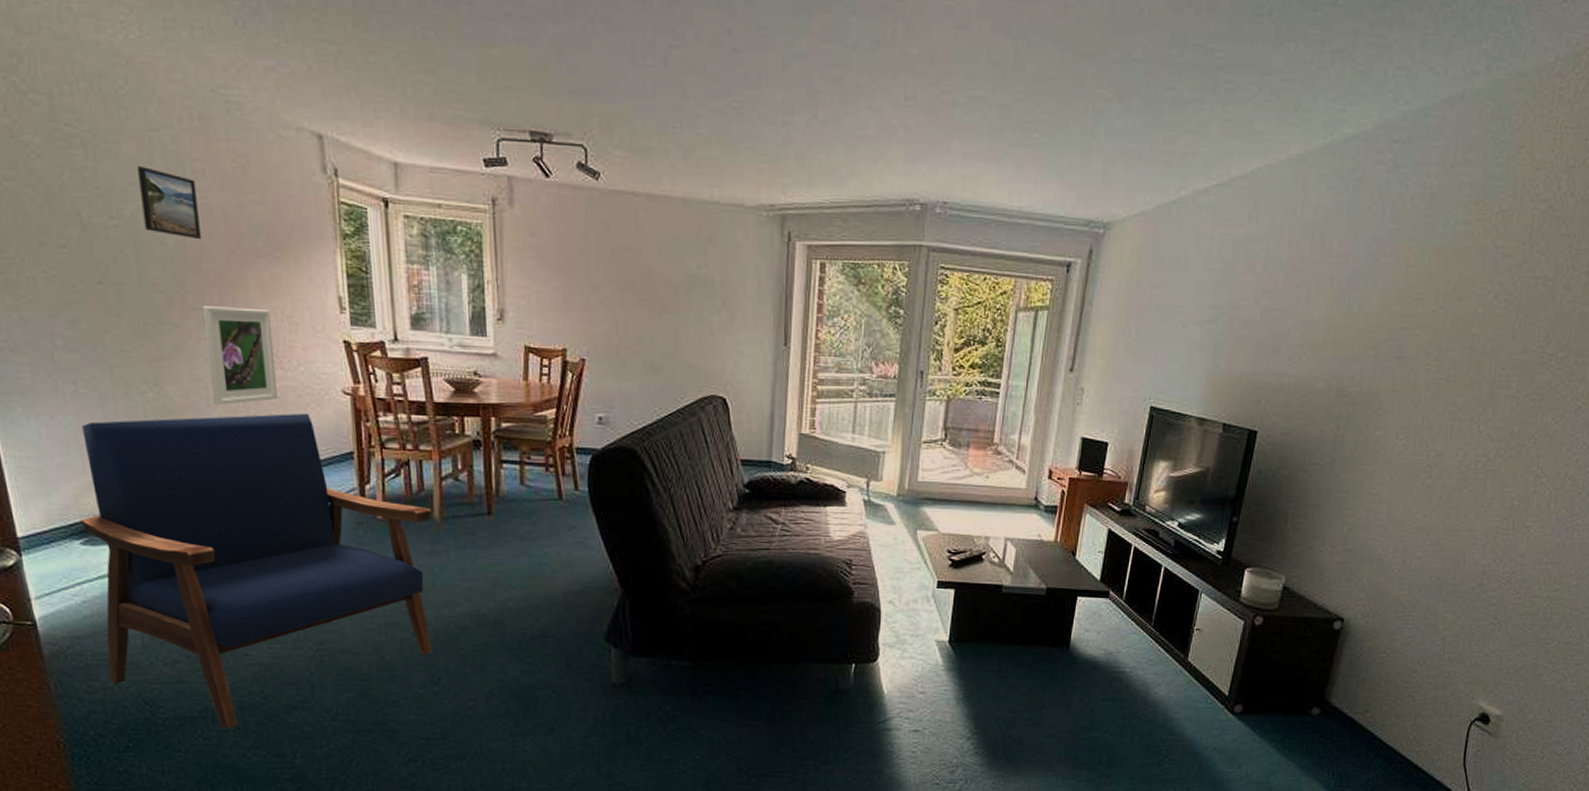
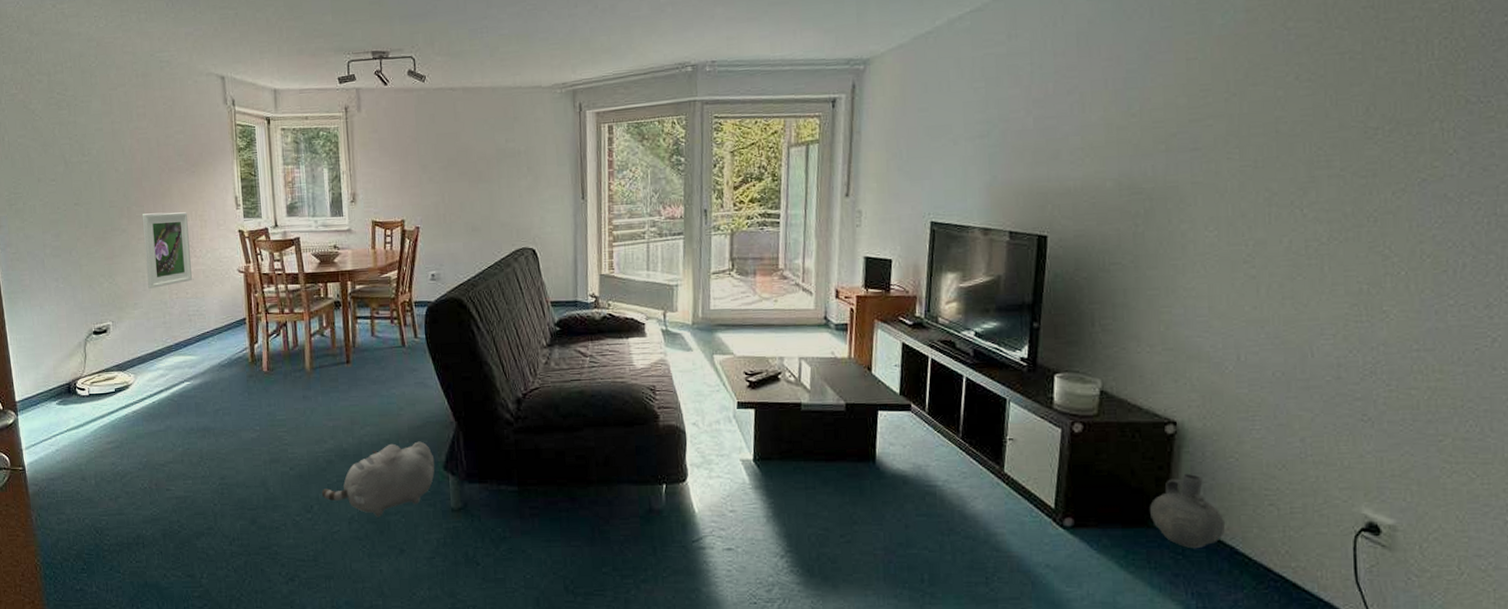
armchair: present [80,413,432,729] -> none [57,289,305,553]
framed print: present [137,165,201,240] -> none [102,115,142,165]
plush toy: none [453,609,595,692] -> present [322,441,435,518]
ceramic jug: none [1308,666,1370,735] -> present [1149,473,1226,549]

